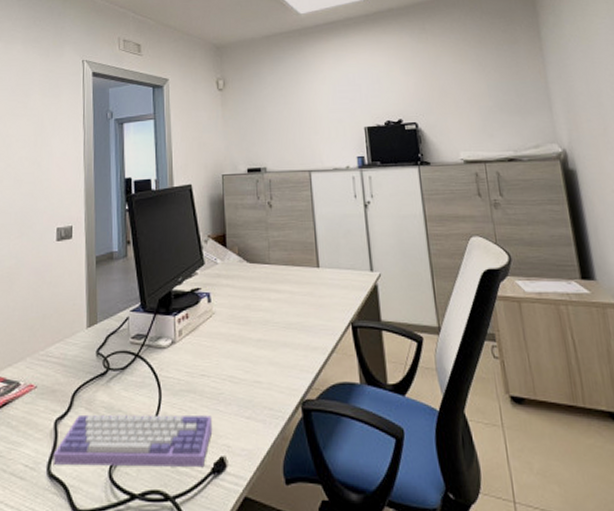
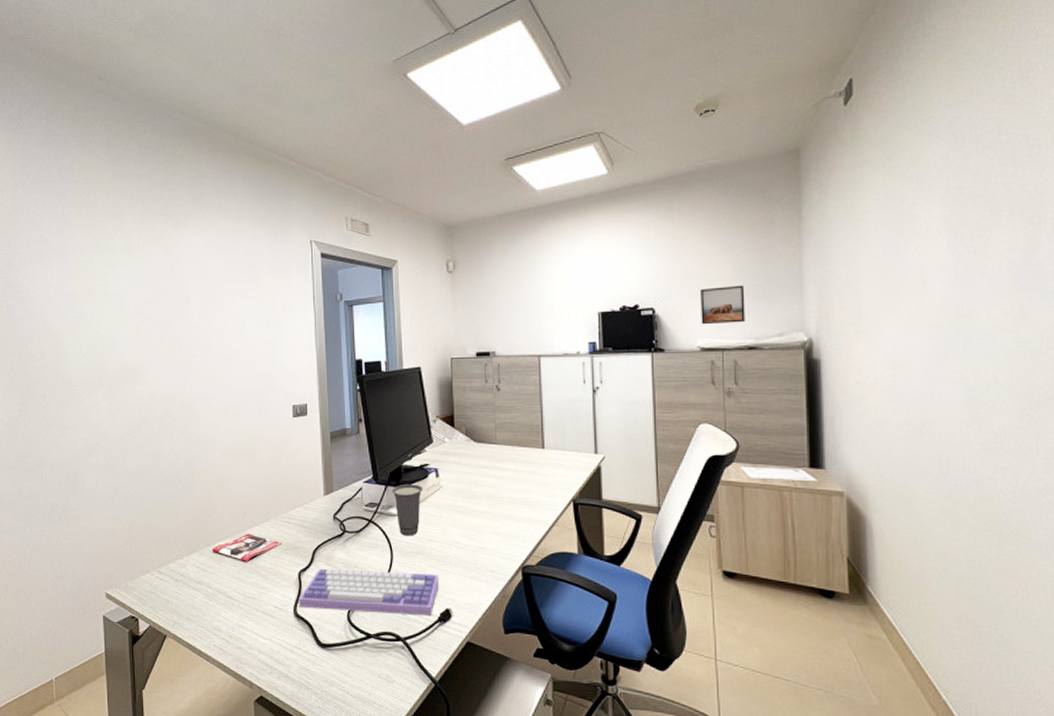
cup: none [160,311,195,372] -> present [391,484,424,536]
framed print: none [458,100,503,138] -> present [700,285,745,325]

